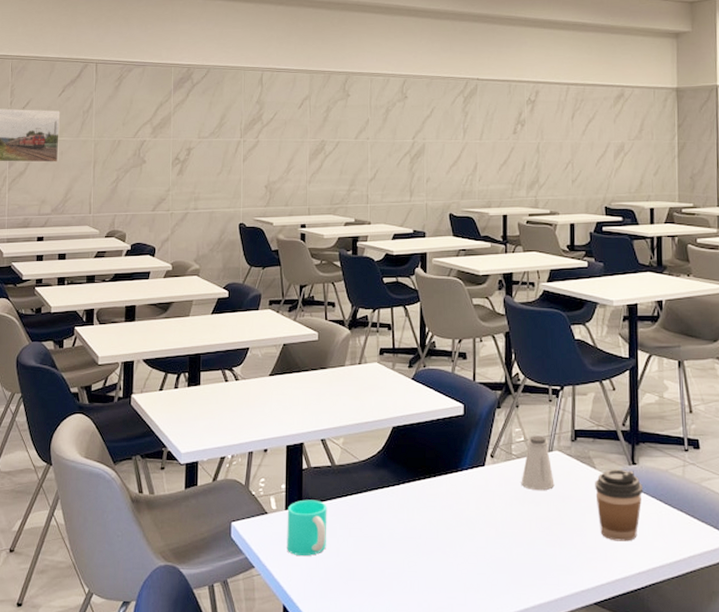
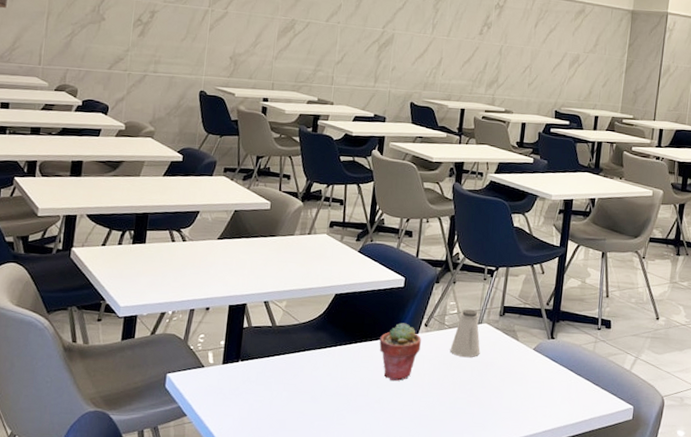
cup: present [287,499,327,556] -> none [220,356,264,407]
potted succulent: none [443,455,489,520] -> present [379,323,421,381]
coffee cup: present [595,469,644,542] -> none [515,342,558,404]

